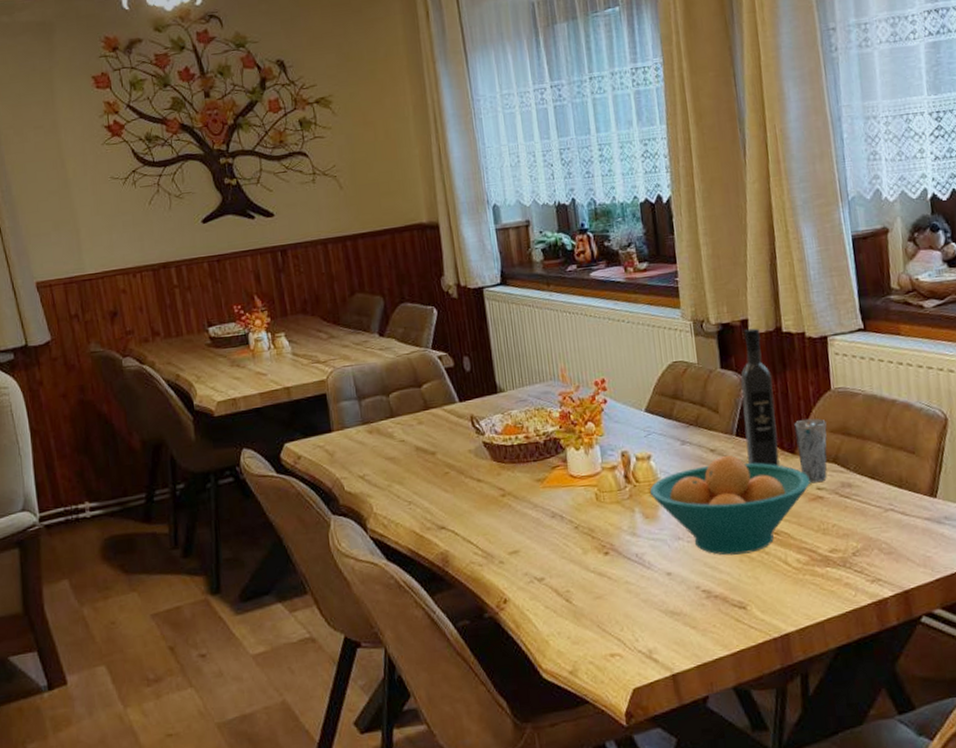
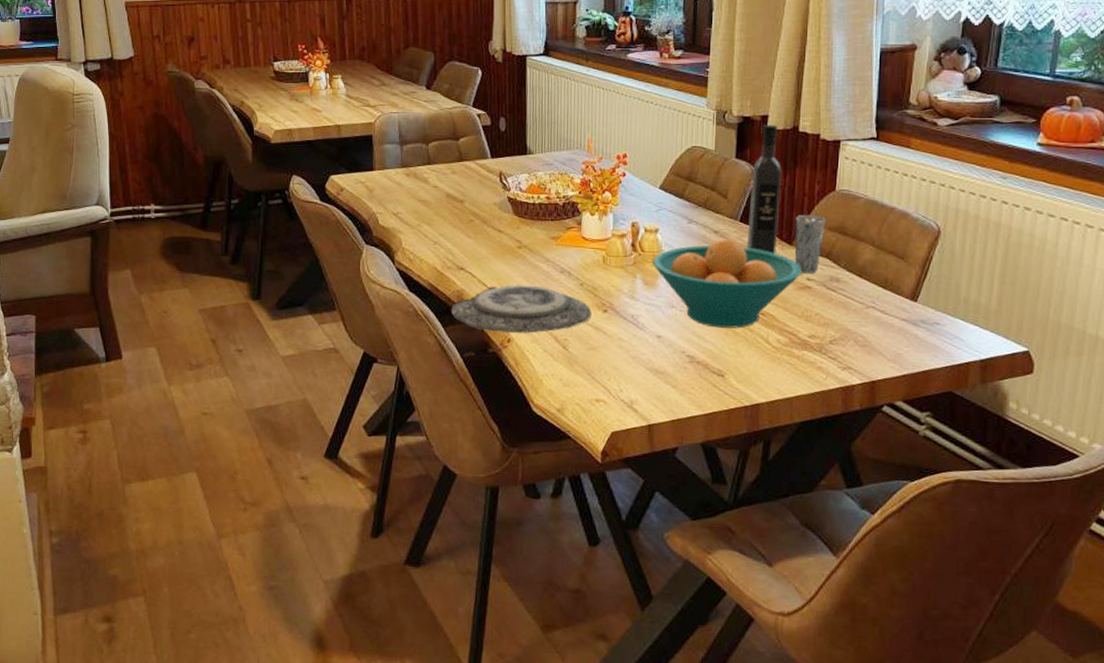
plate: none [437,535,592,594] -> present [451,285,591,334]

